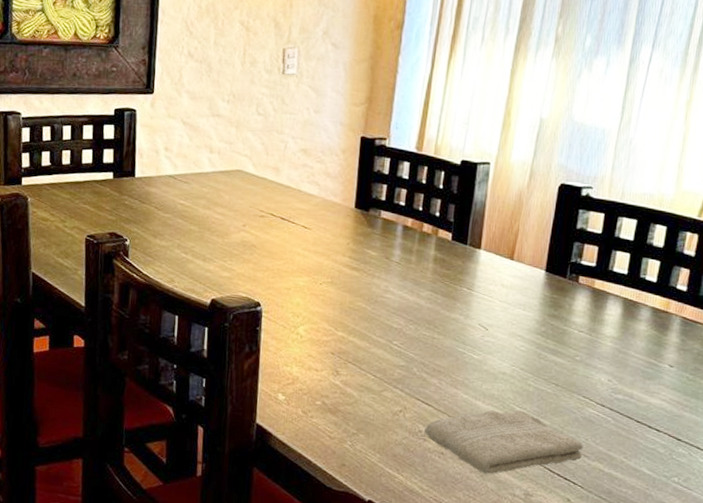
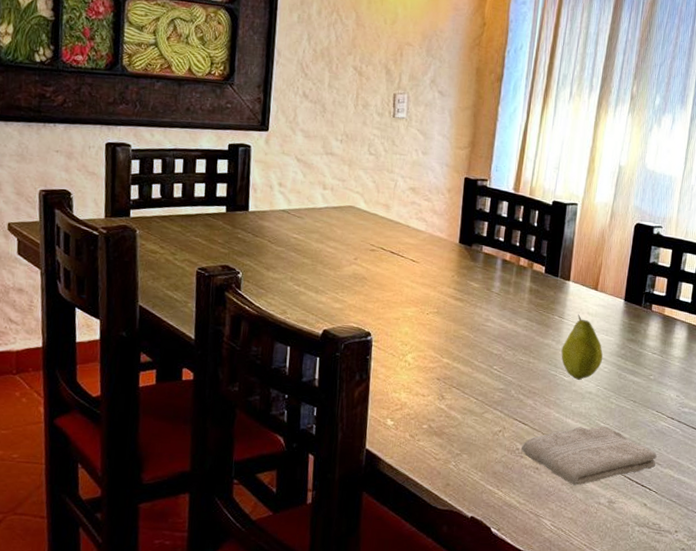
fruit: none [470,286,520,359] -> present [561,314,603,380]

